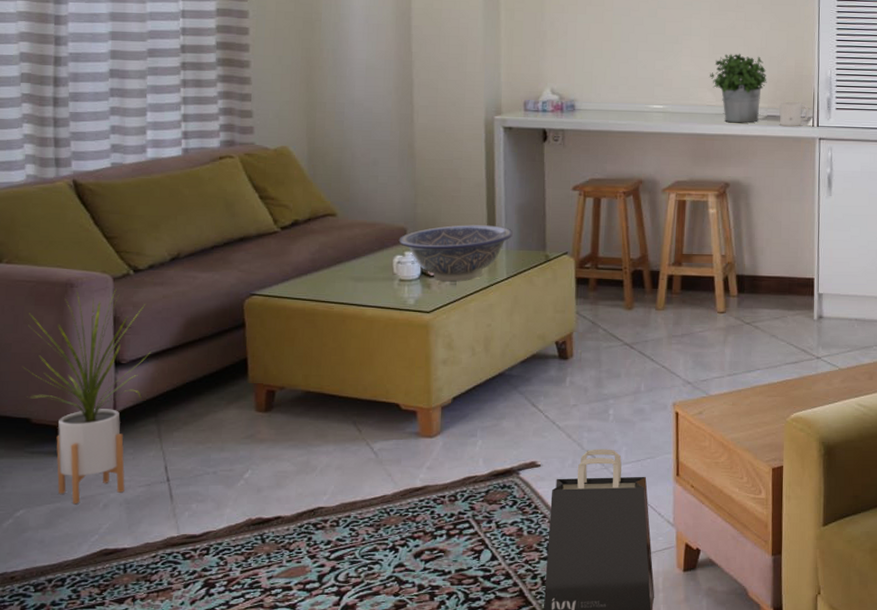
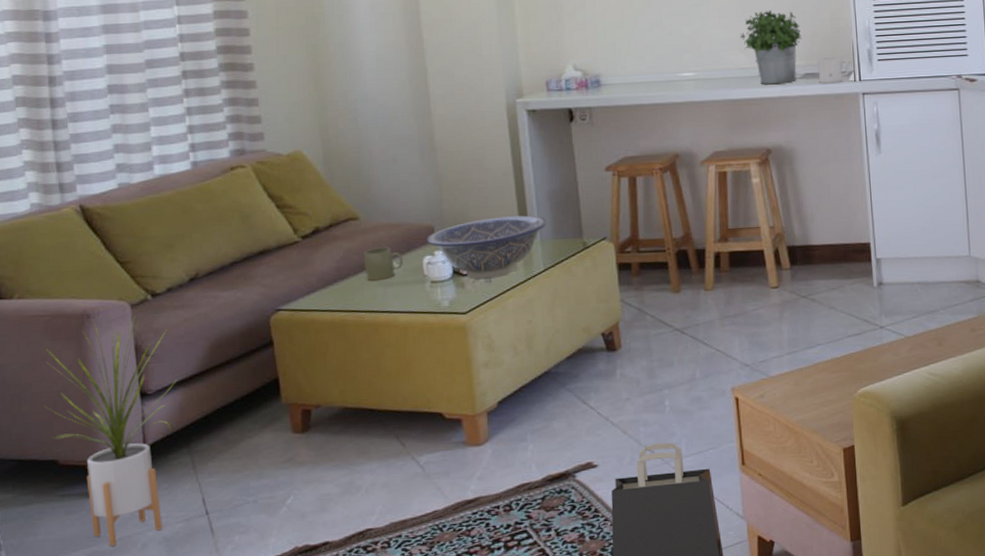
mug: none [337,243,375,275] -> present [363,246,404,282]

